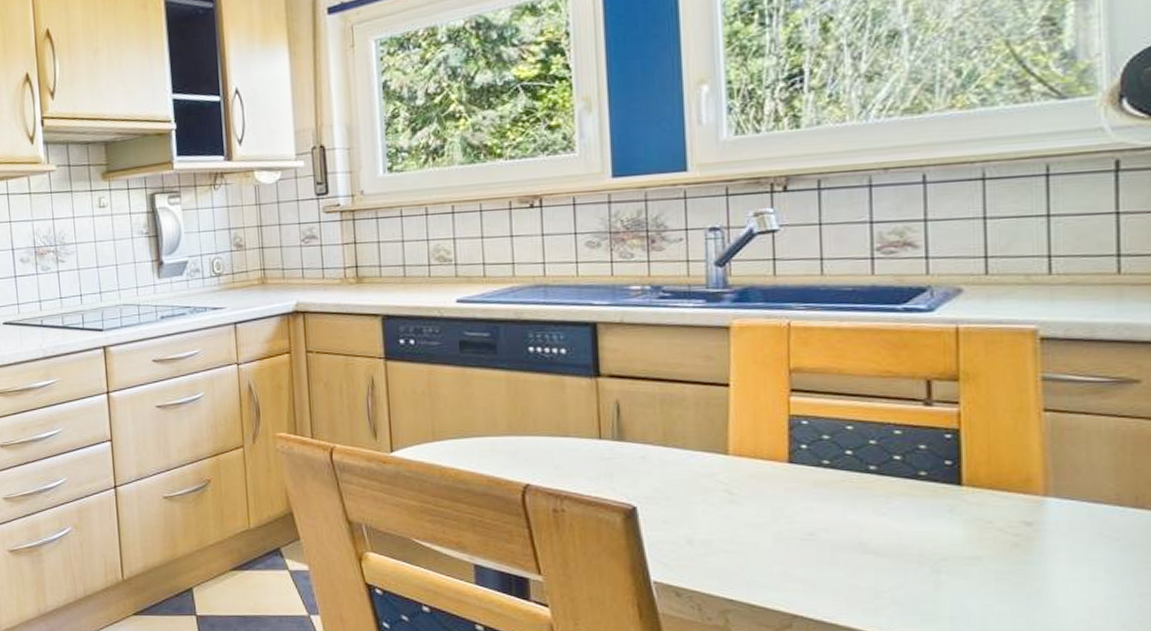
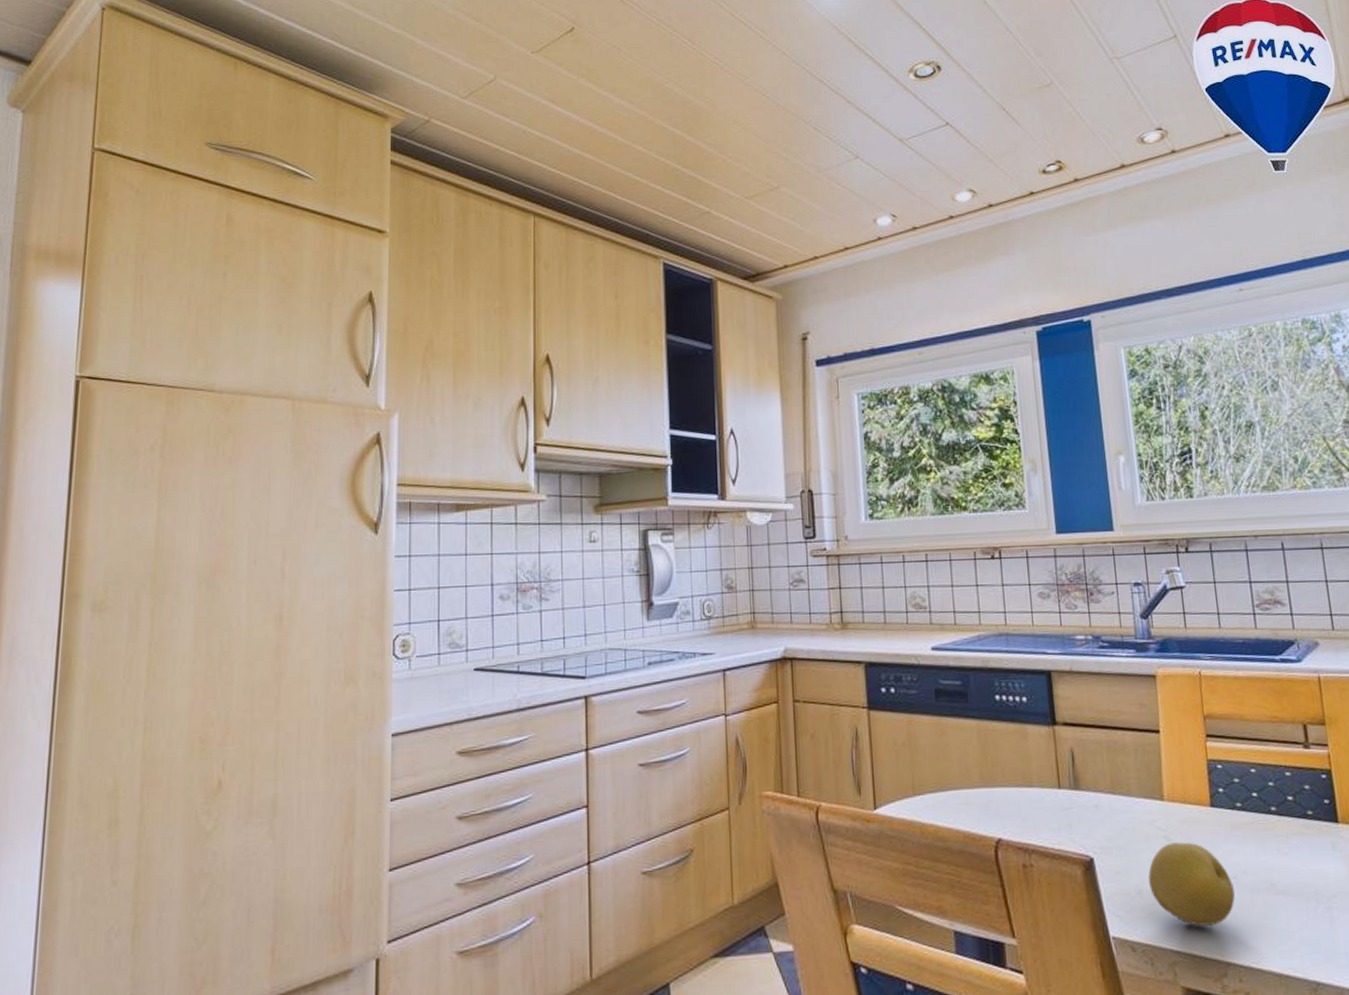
fruit: none [702,496,810,579] -> present [1148,842,1235,926]

